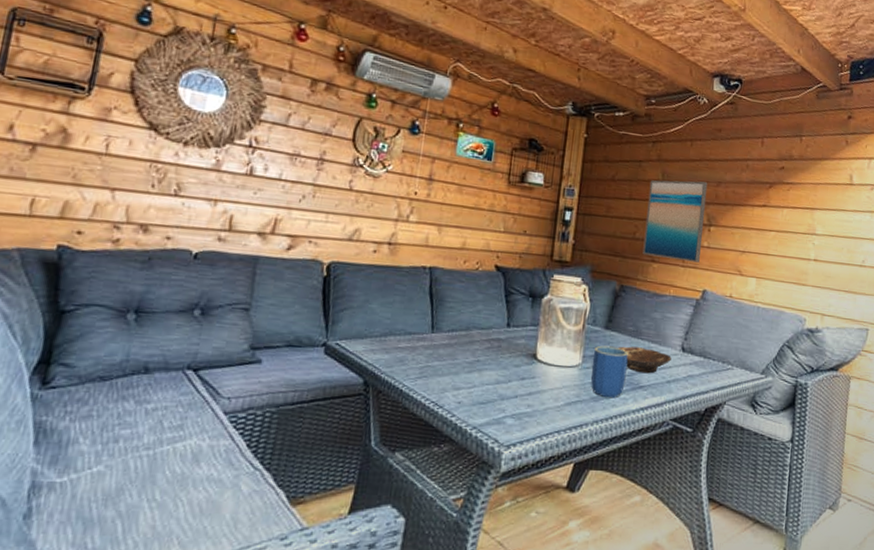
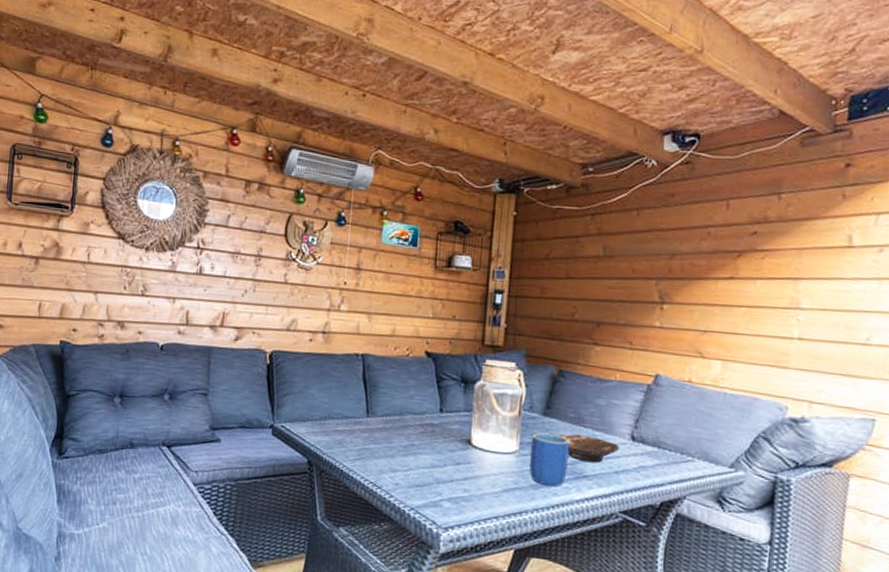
wall art: present [642,180,708,263] -> none [583,254,659,345]

